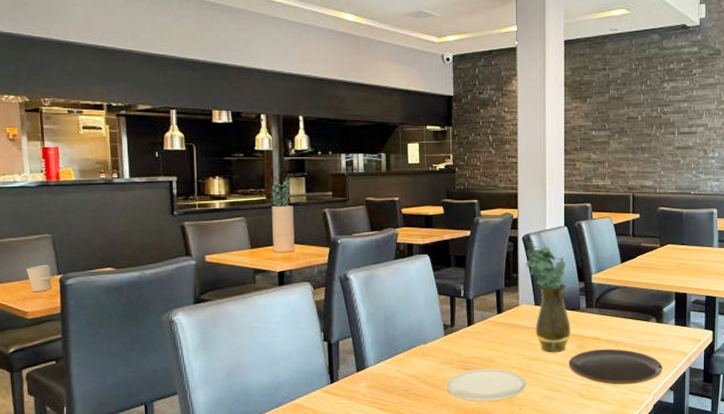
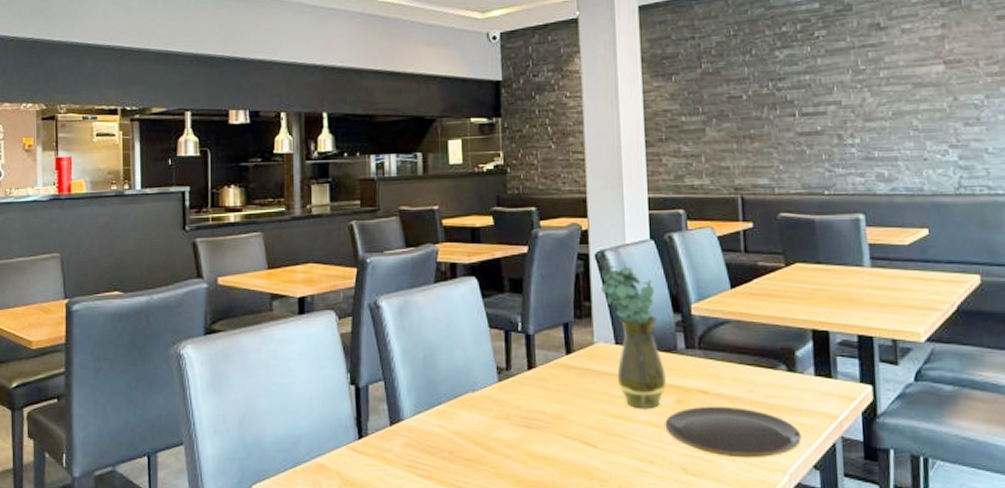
cup: present [26,264,55,293] -> none [34,287,61,319]
vase: present [271,174,295,253] -> none [291,180,317,275]
plate: present [446,369,526,402] -> none [502,428,608,473]

